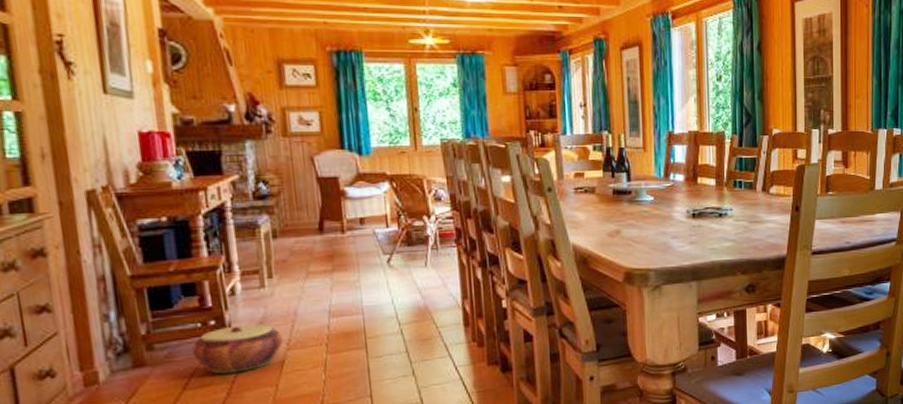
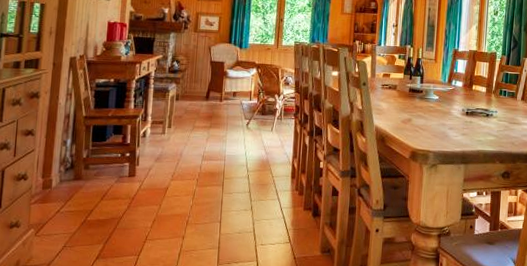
woven basket: present [190,324,284,374] -> none [111,158,171,193]

